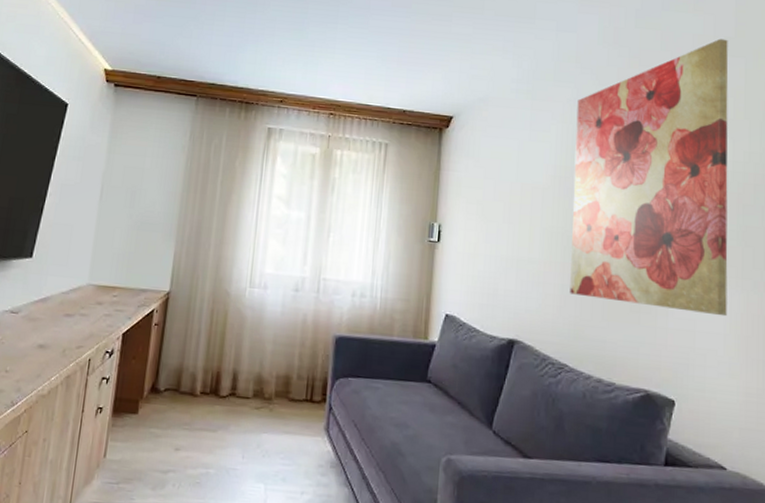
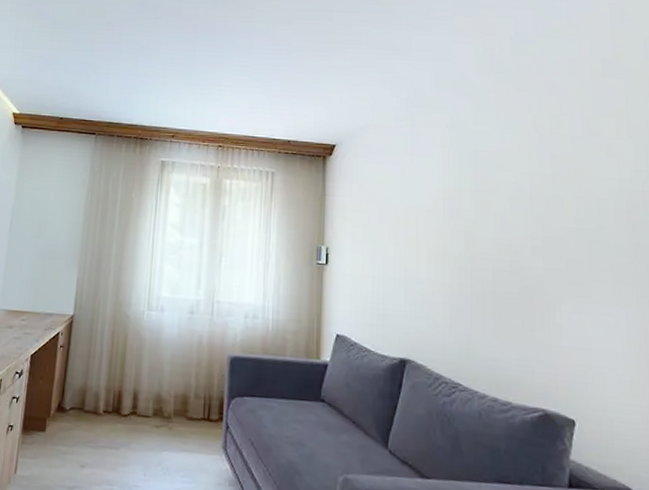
wall art: present [570,38,728,317] -> none [457,61,624,334]

